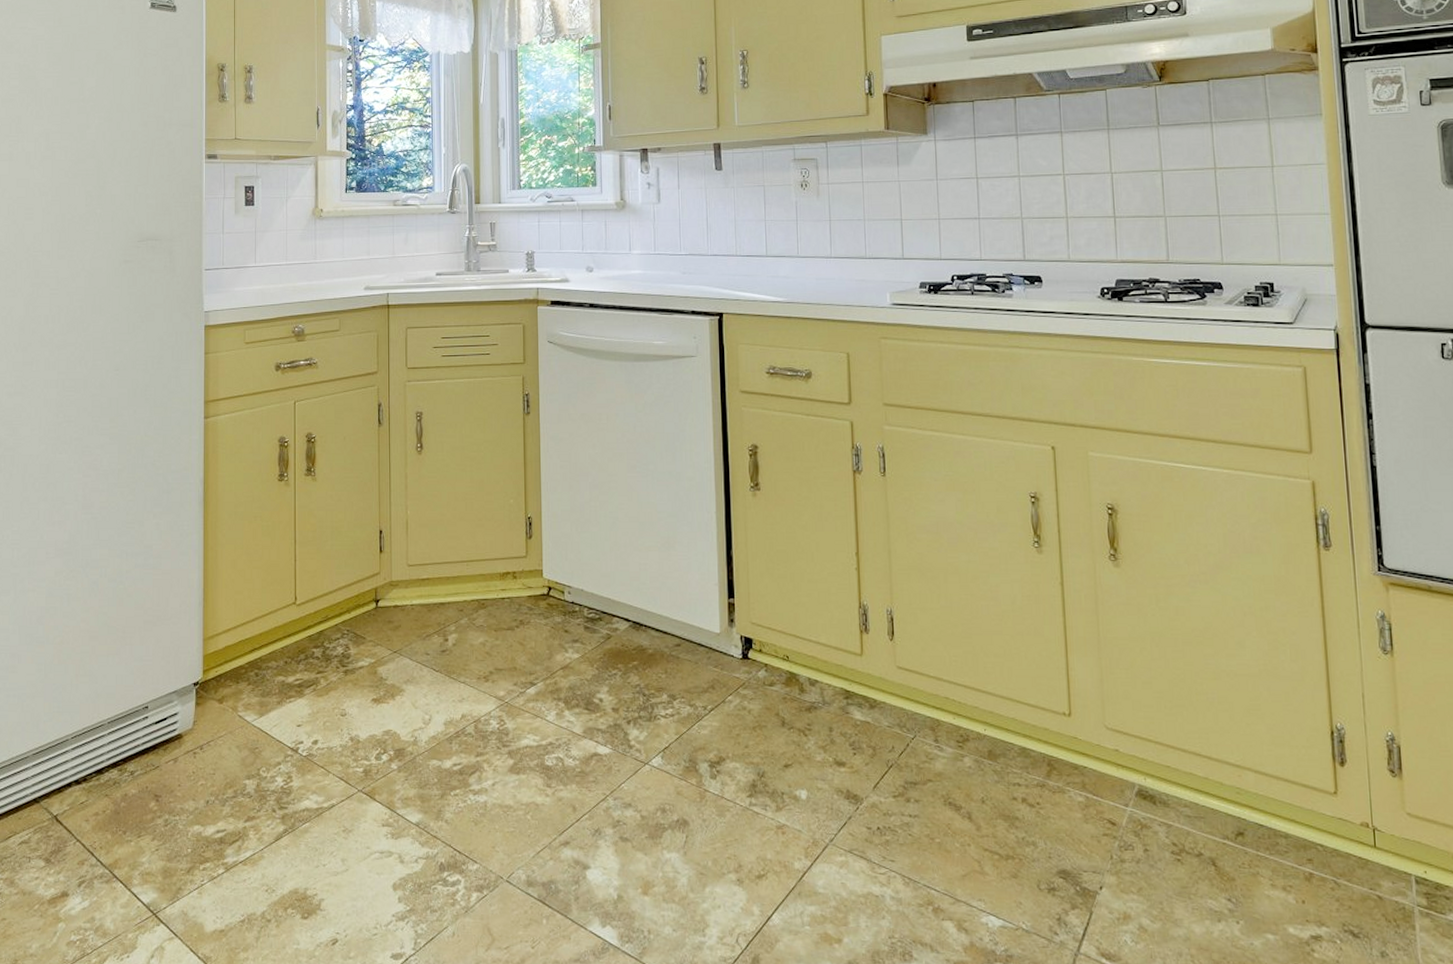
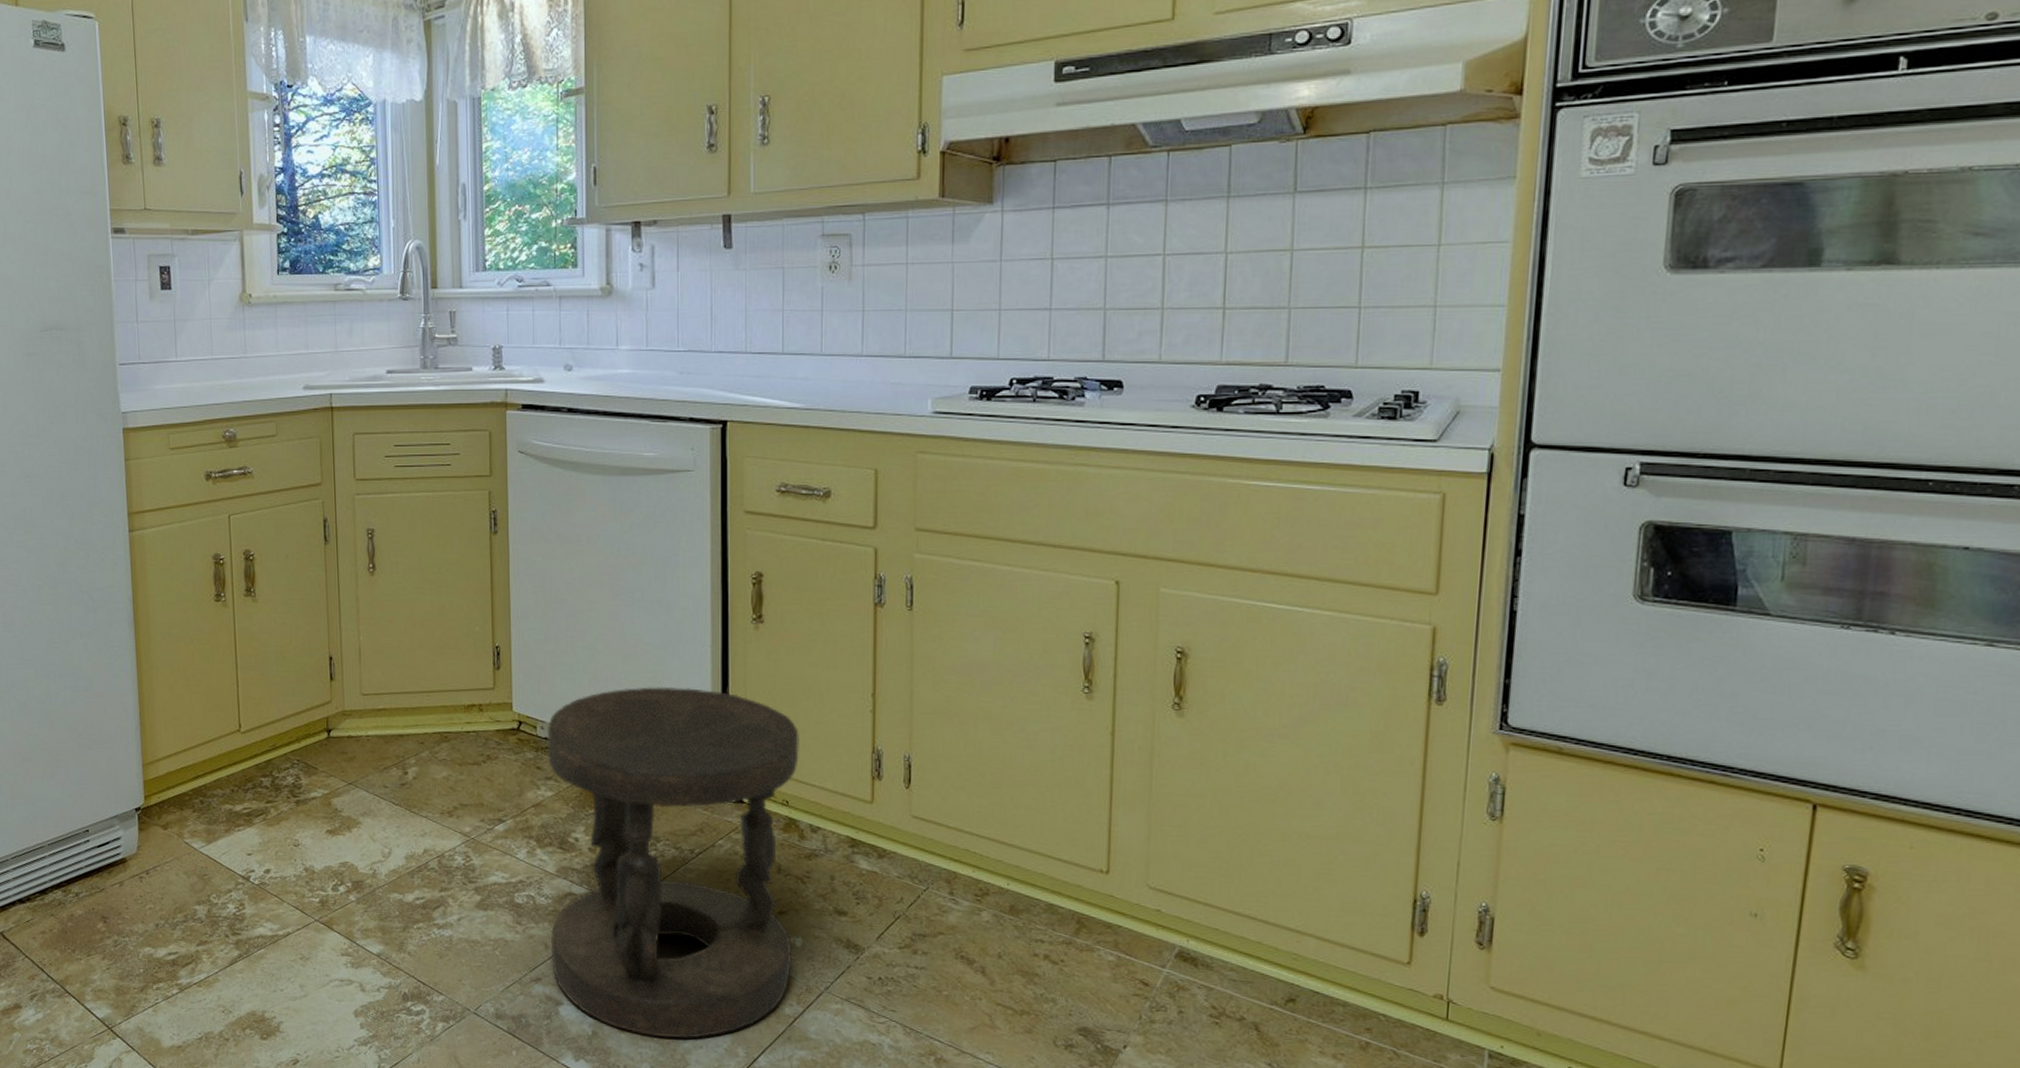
stool: none [573,551,799,899] -> present [546,687,799,1040]

